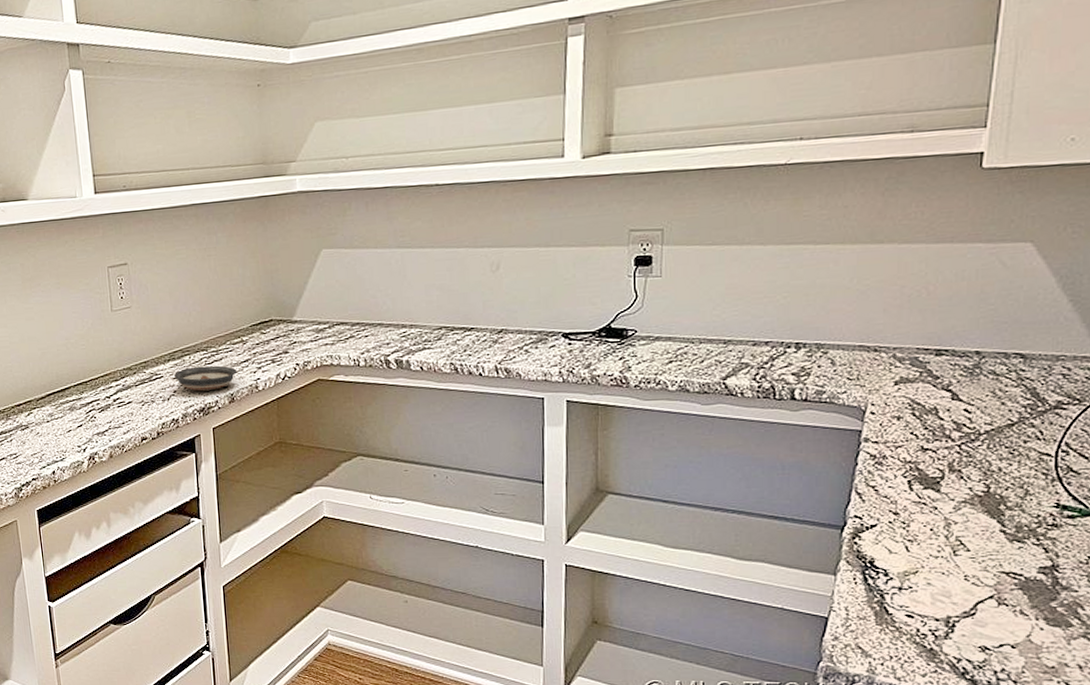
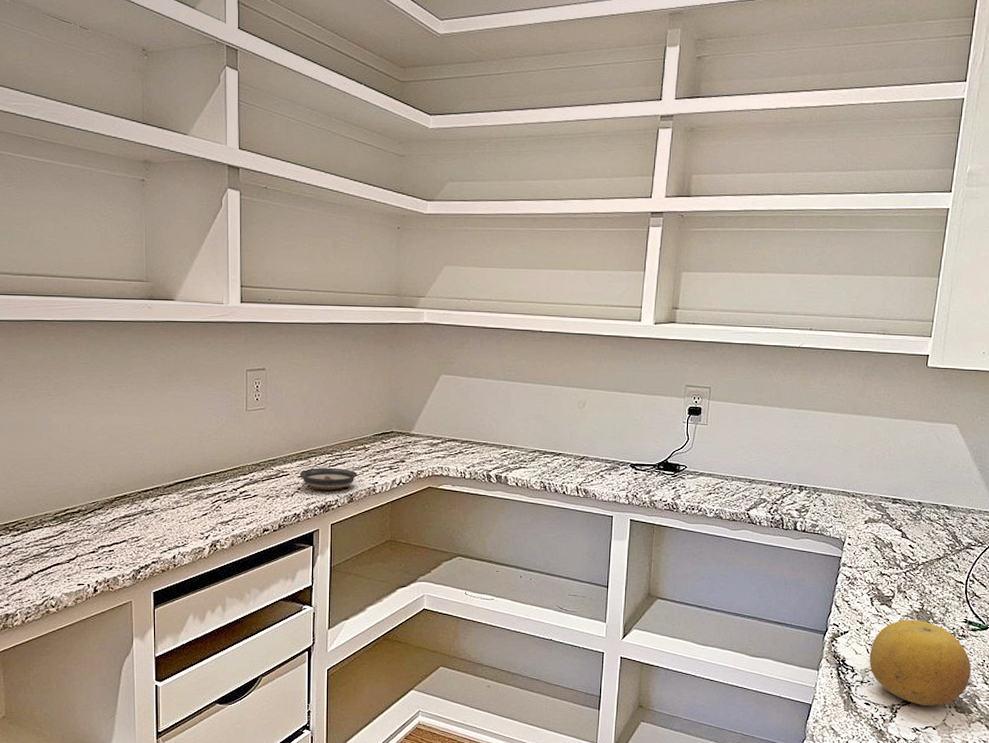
fruit: none [909,506,1069,618] -> present [869,619,971,706]

